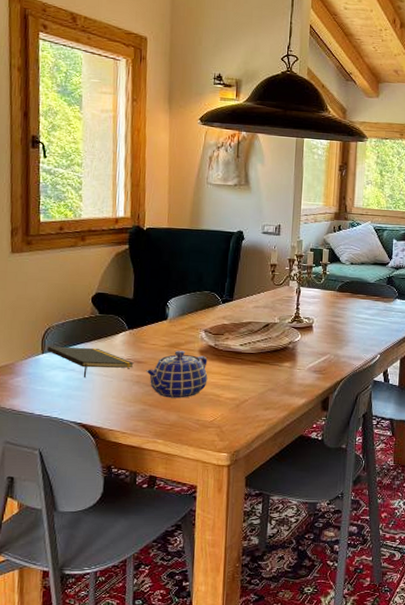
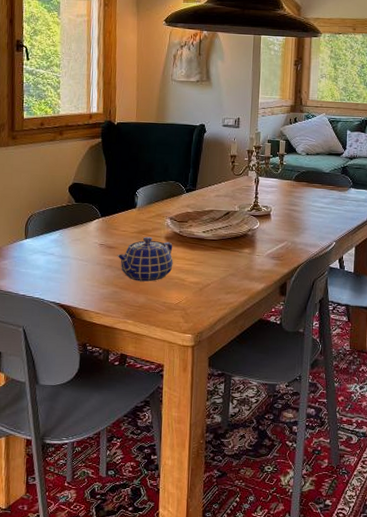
notepad: present [47,346,134,377] -> none [30,232,106,261]

